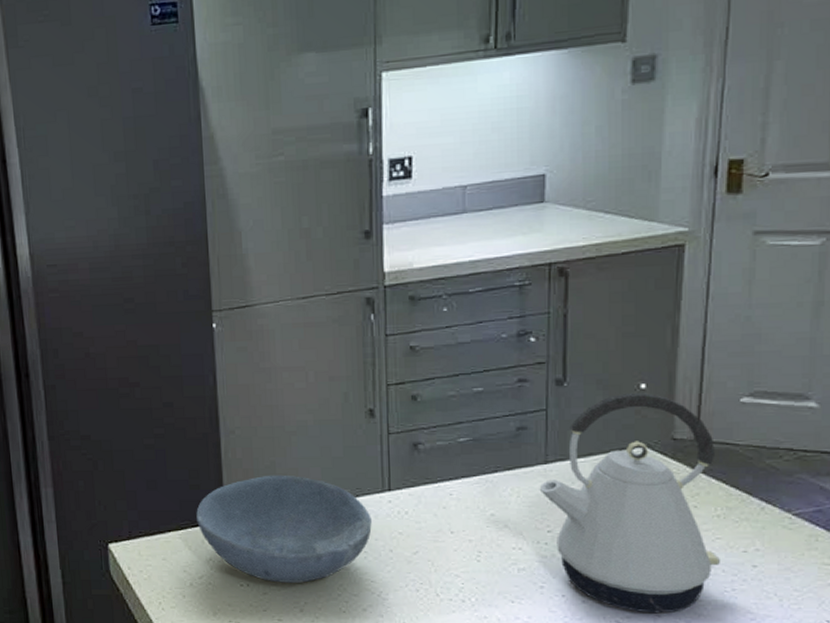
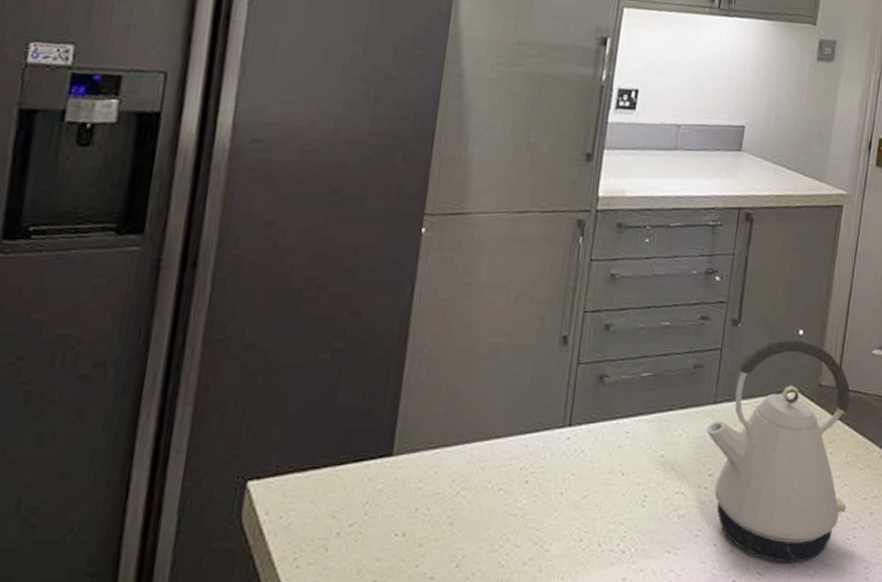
bowl: present [196,474,372,583] -> none [360,402,548,532]

